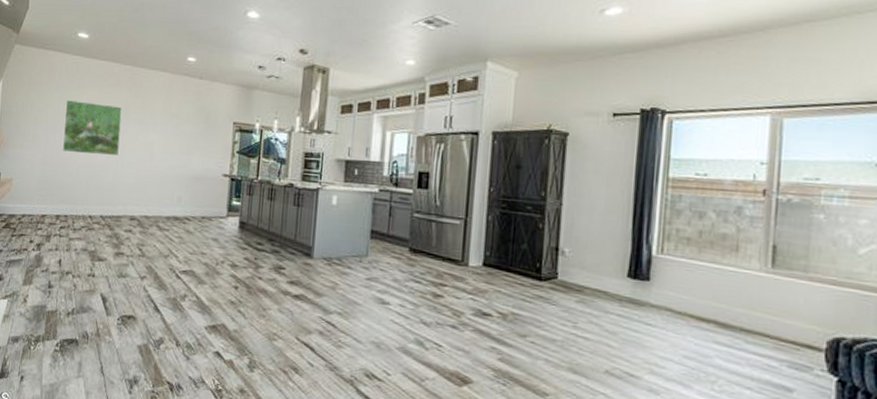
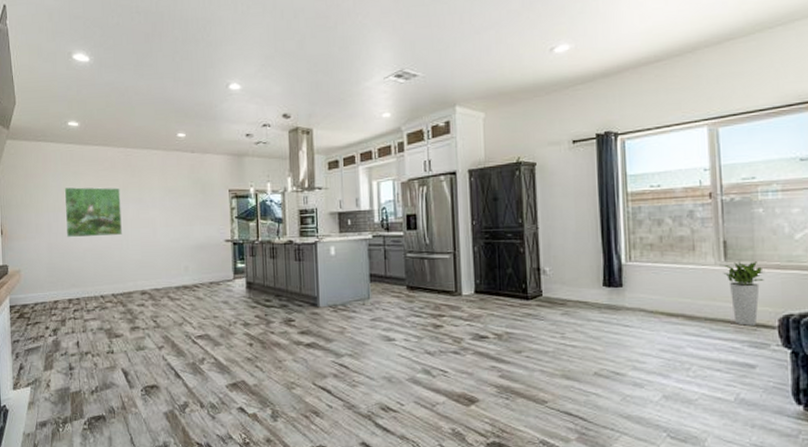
planter: none [768,270,817,345] -> present [723,261,764,326]

